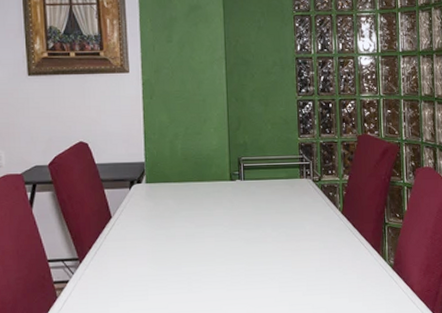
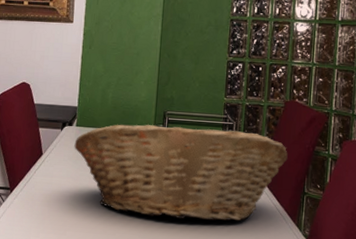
fruit basket: none [146,170,366,268] -> present [74,124,288,221]

